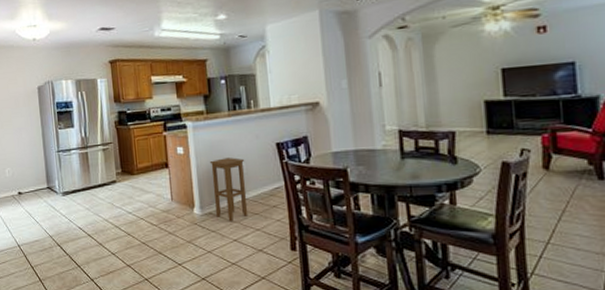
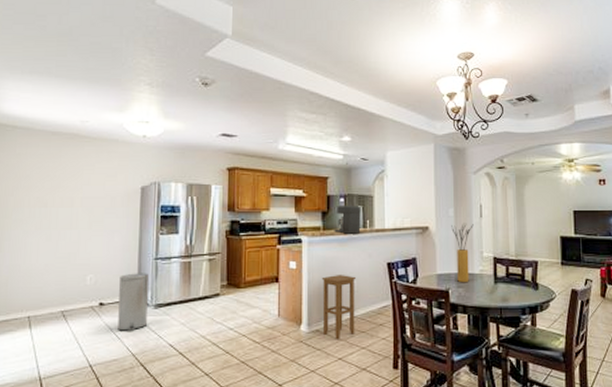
pedal bin: none [31,164,58,216] -> present [118,273,149,331]
coffee maker: none [217,86,245,117] -> present [334,206,361,234]
vase: none [345,94,372,161] -> present [451,223,474,283]

